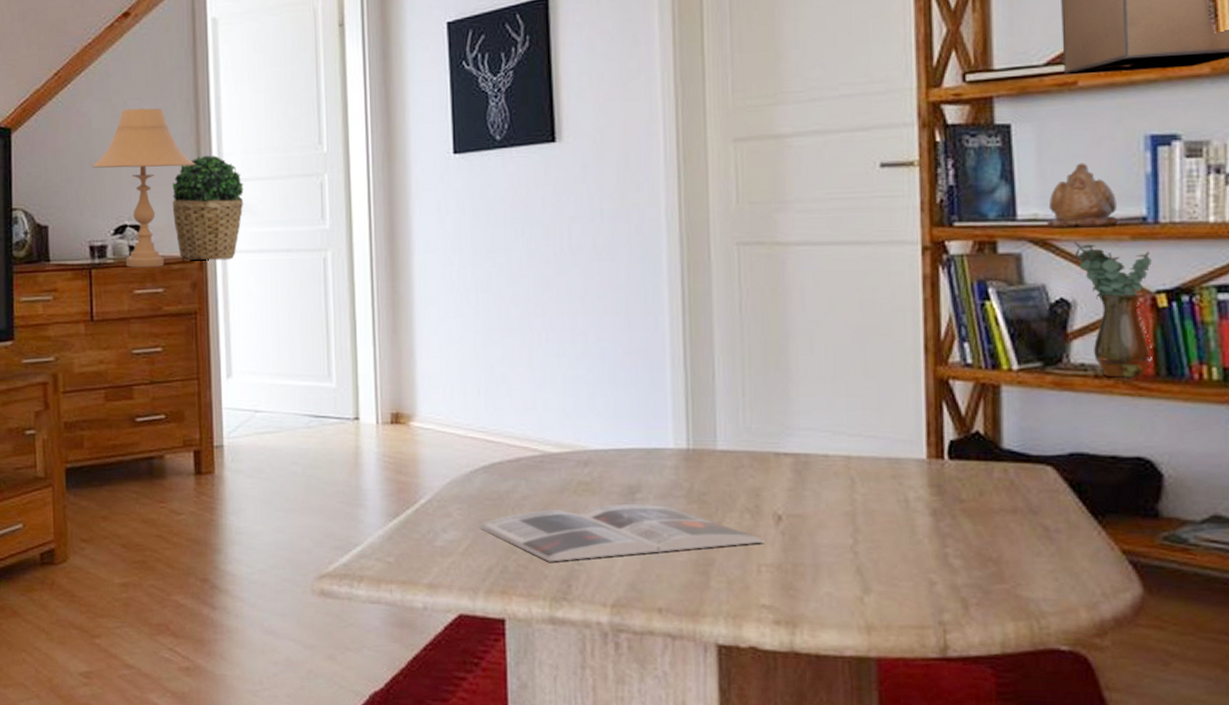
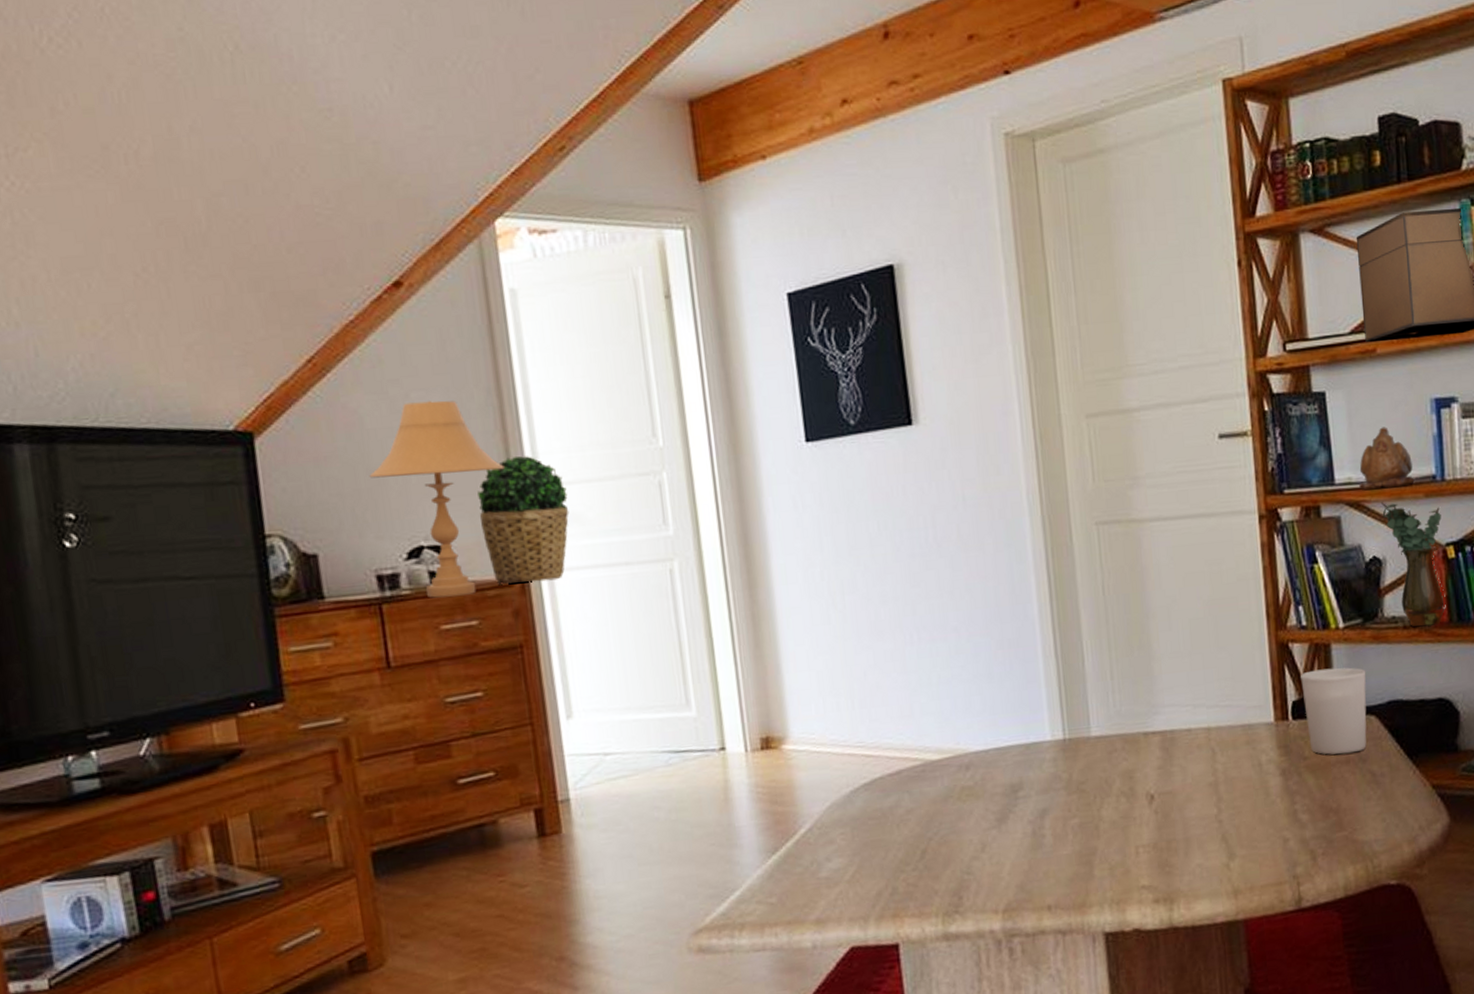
magazine: present [479,504,766,562] -> none [864,800,1141,876]
candle holder: none [962,411,1044,503] -> present [1301,667,1367,755]

